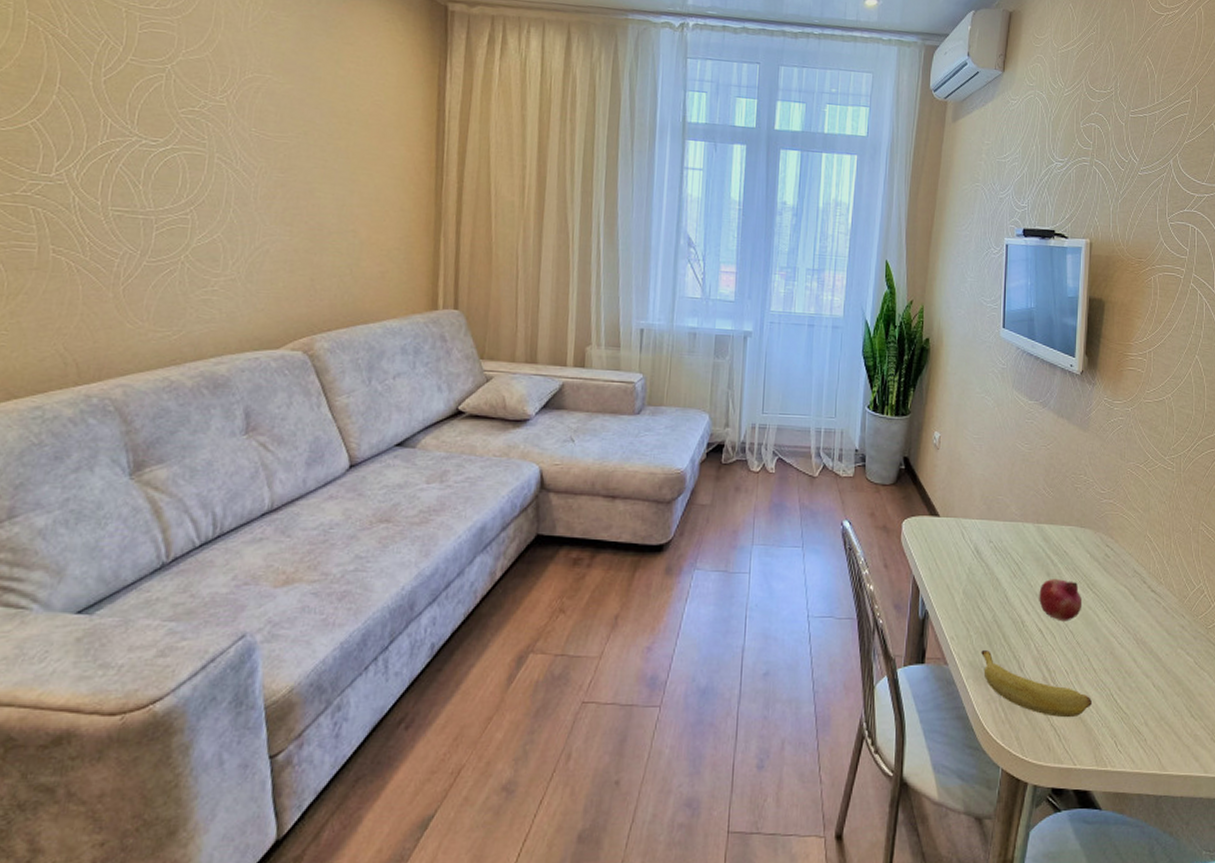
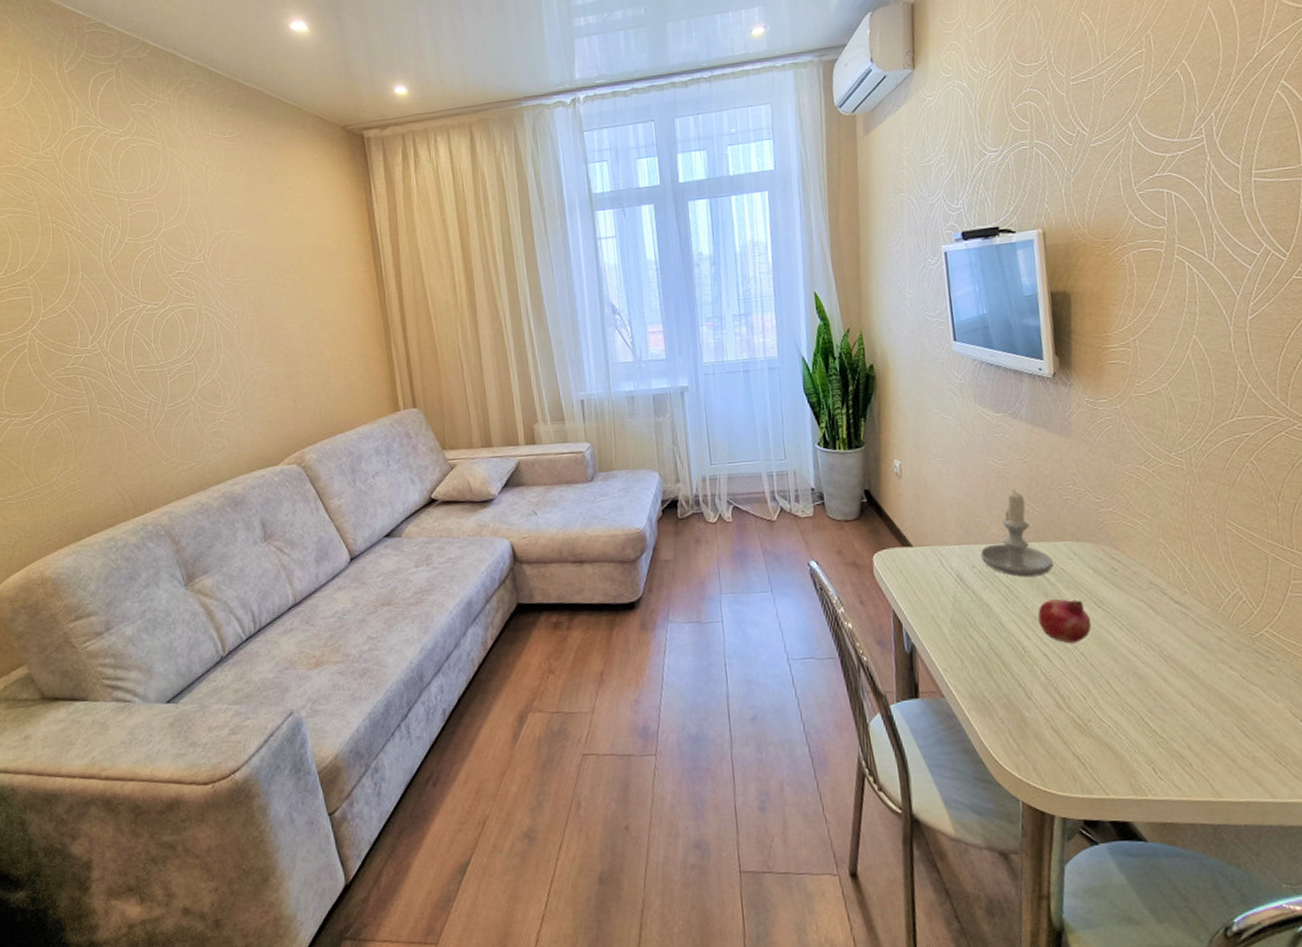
banana: present [981,650,1092,718] -> none [980,680,1119,746]
candle: none [997,472,1058,556] -> present [980,489,1053,578]

